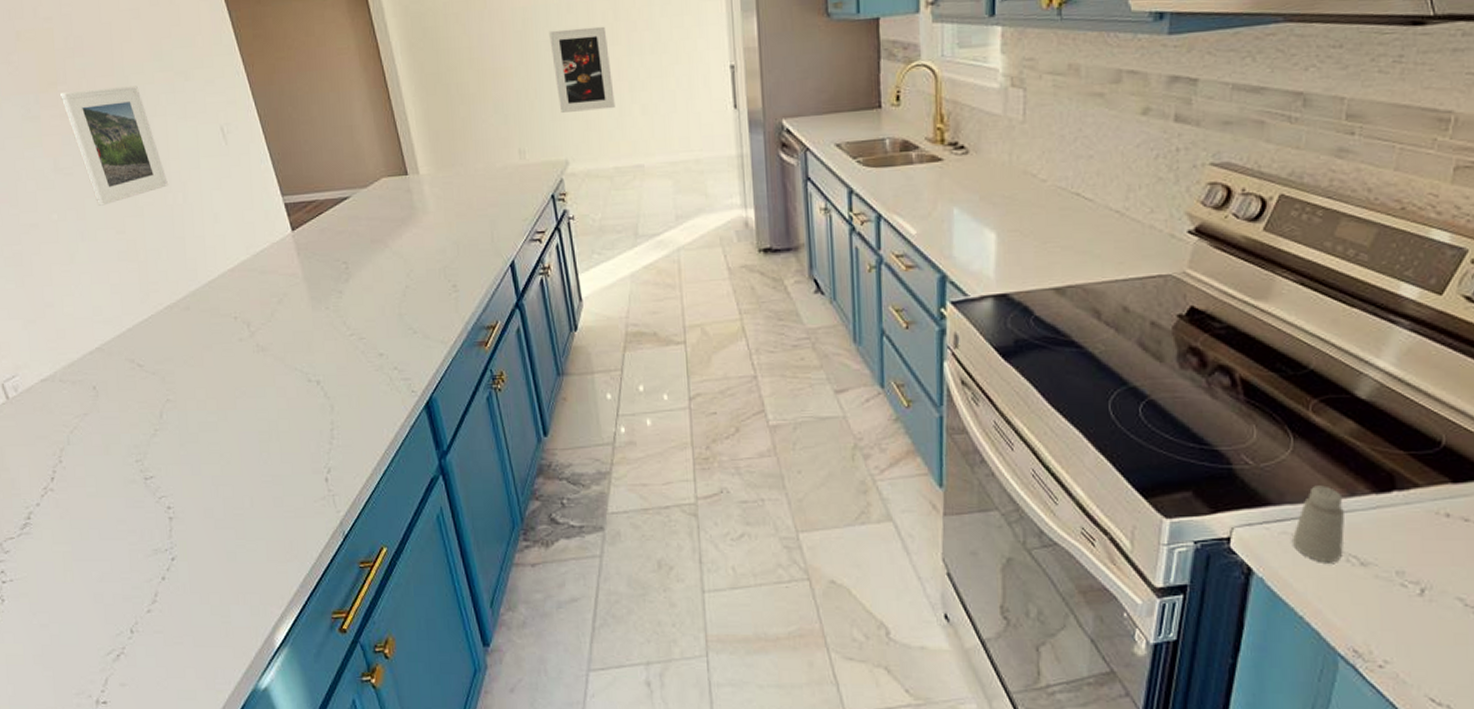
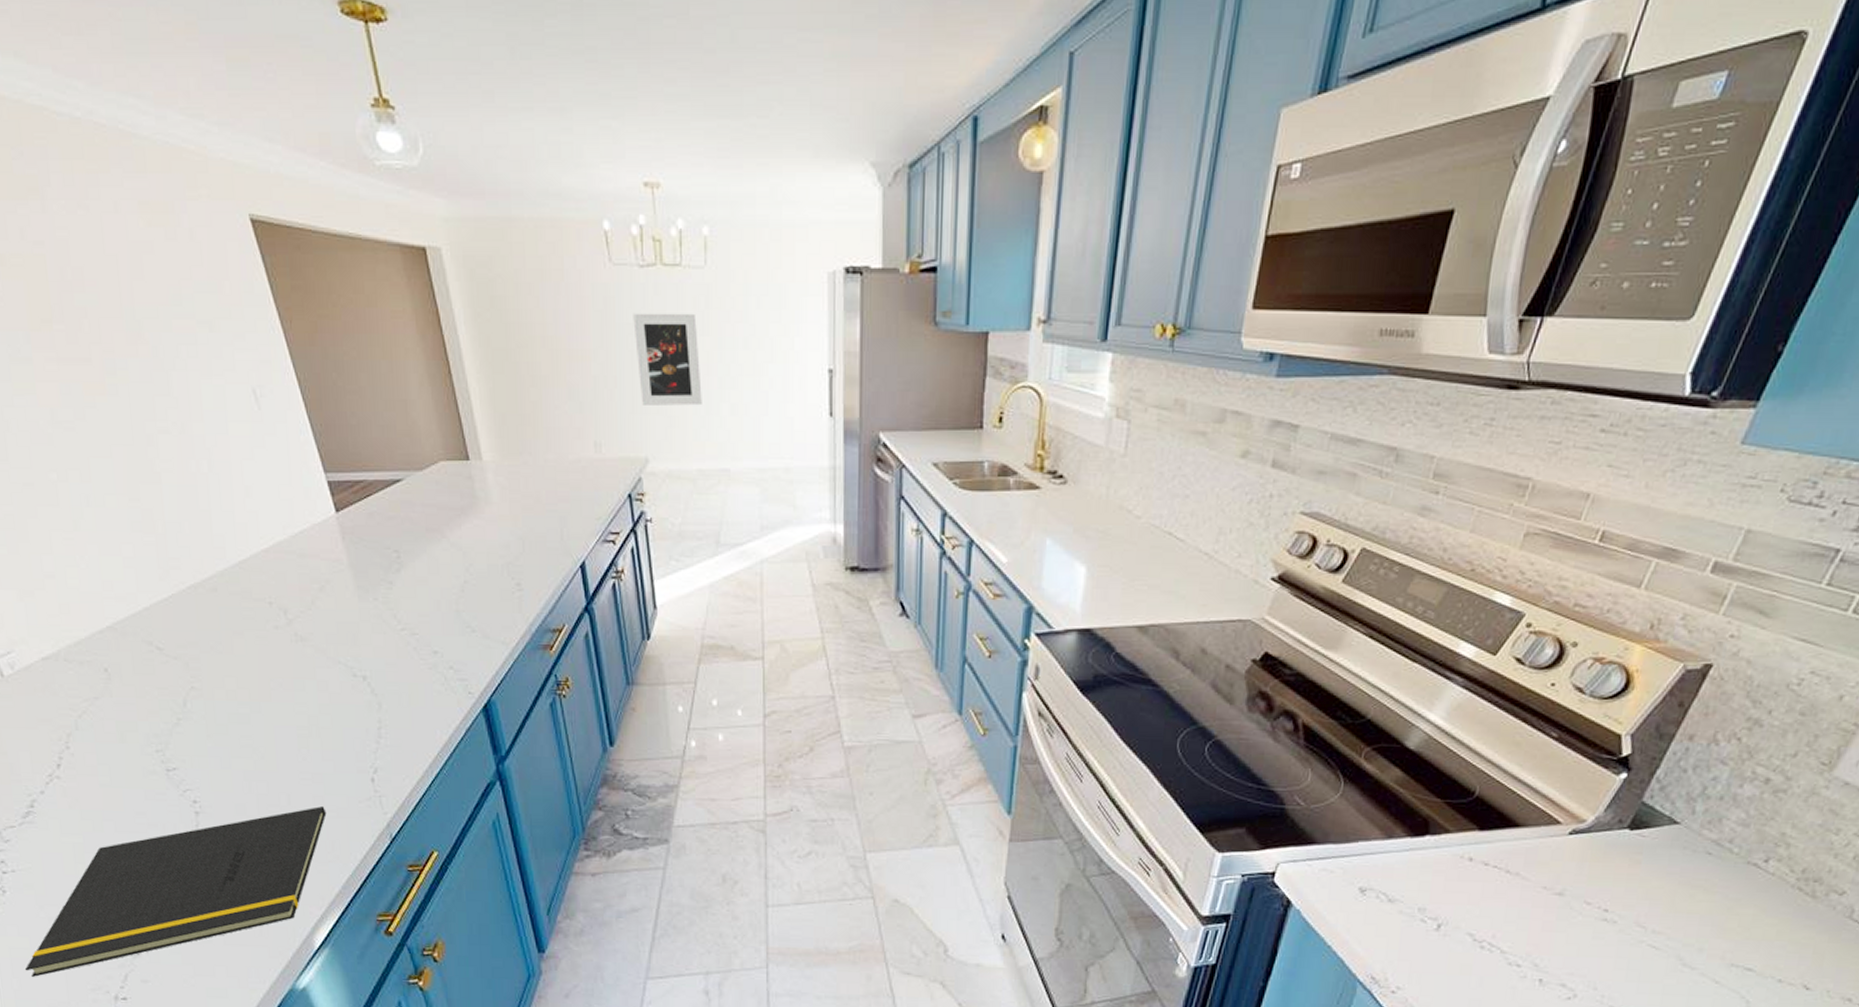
notepad: none [18,506,286,683] -> present [24,805,327,977]
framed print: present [59,85,169,206] -> none [55,332,191,468]
saltshaker: present [1291,485,1345,563] -> none [1330,827,1381,899]

